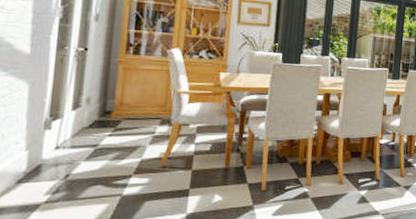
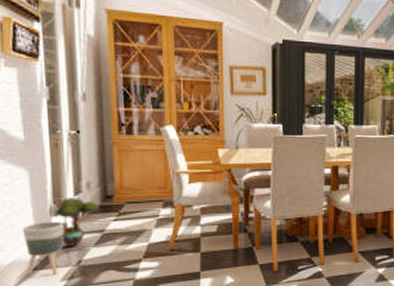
planter: none [9,134,57,188] -> present [22,221,64,275]
decorative tree: none [49,111,96,161] -> present [54,198,99,248]

